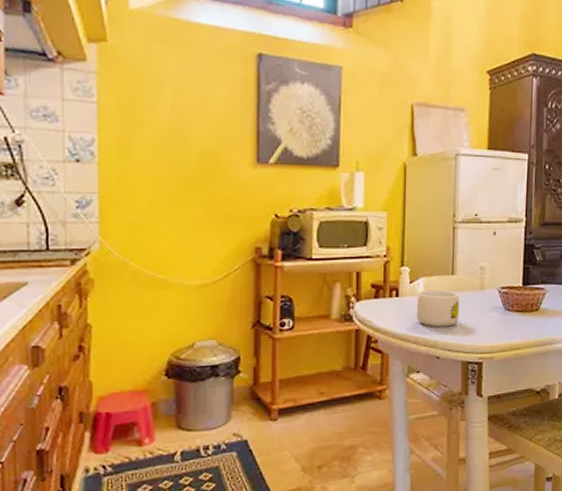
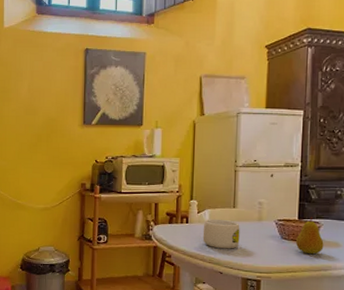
fruit: none [520,282,549,327] -> present [296,217,324,255]

